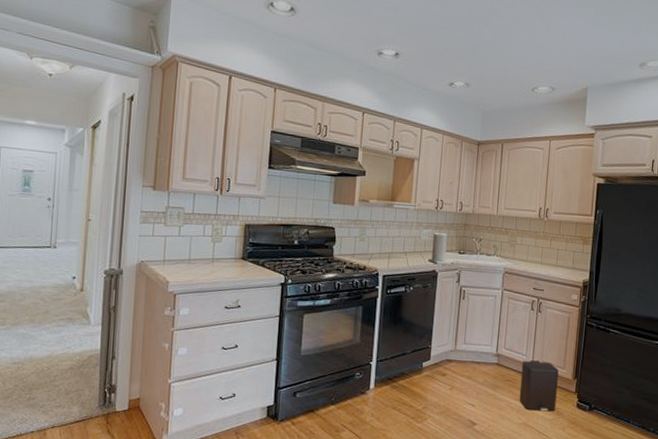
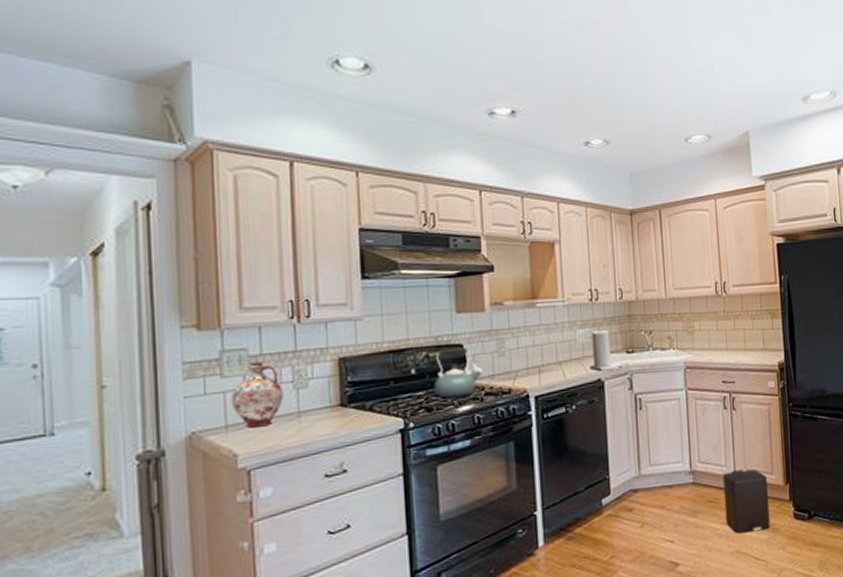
ceramic jug: none [170,218,205,265] -> present [232,362,283,428]
kettle: none [309,229,348,267] -> present [433,347,484,399]

